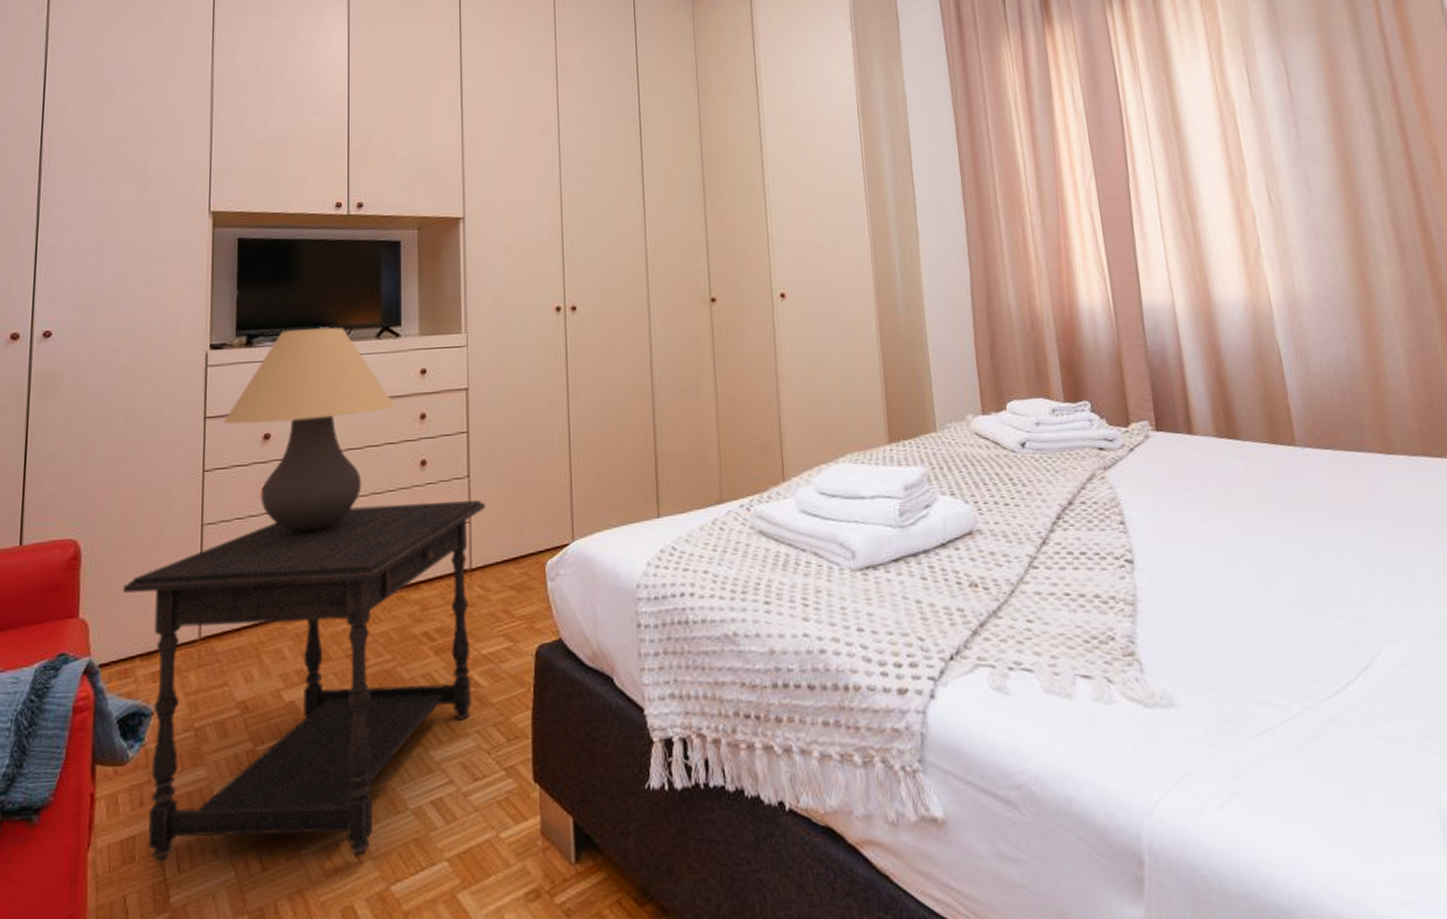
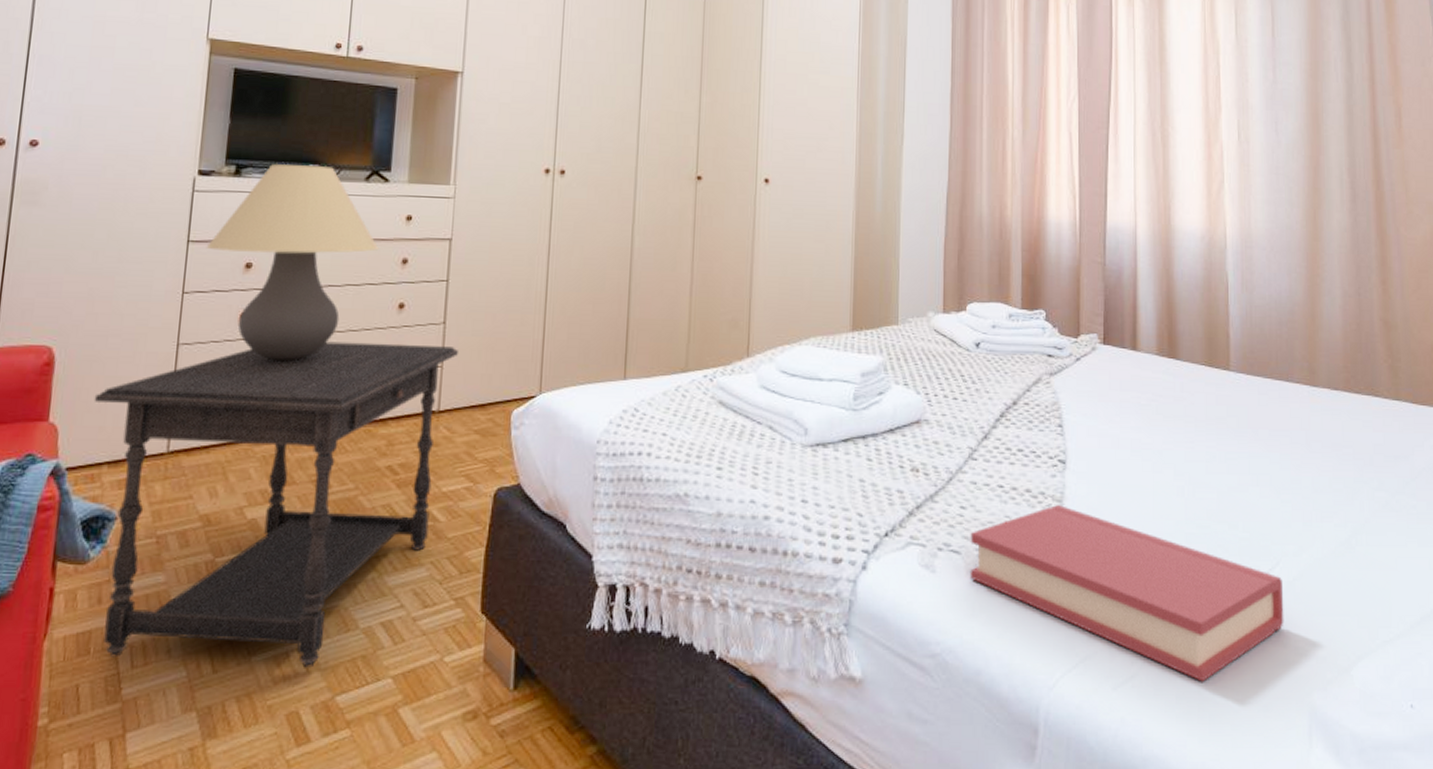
hardback book: none [1041,609,1397,791] -> present [970,505,1284,682]

